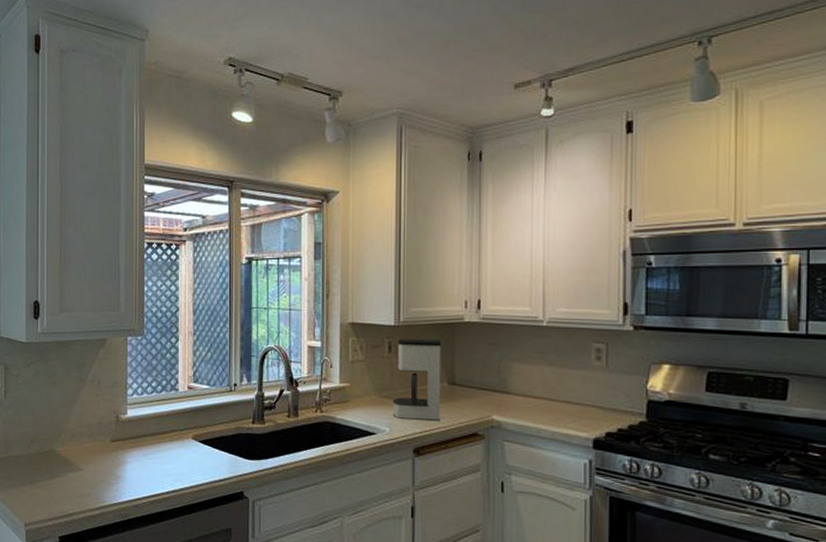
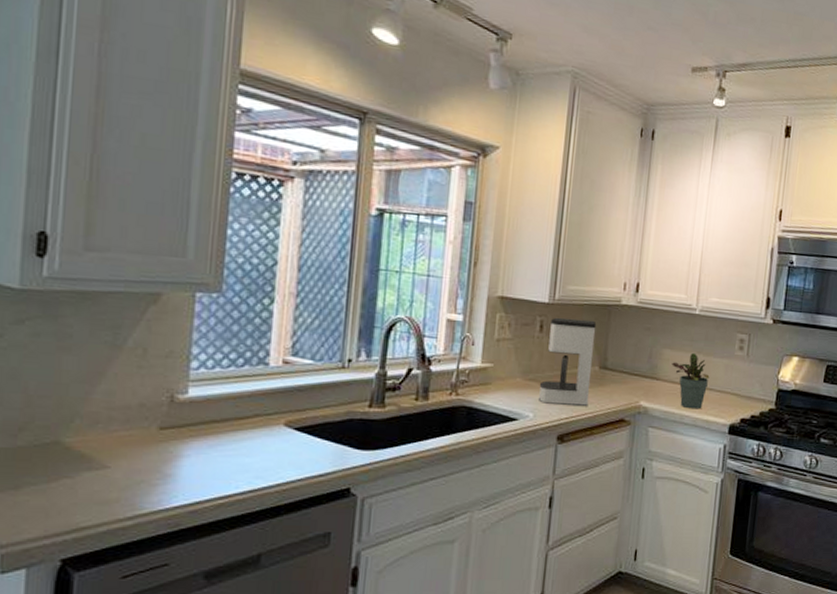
potted plant: none [522,365,565,423] -> present [672,352,710,410]

